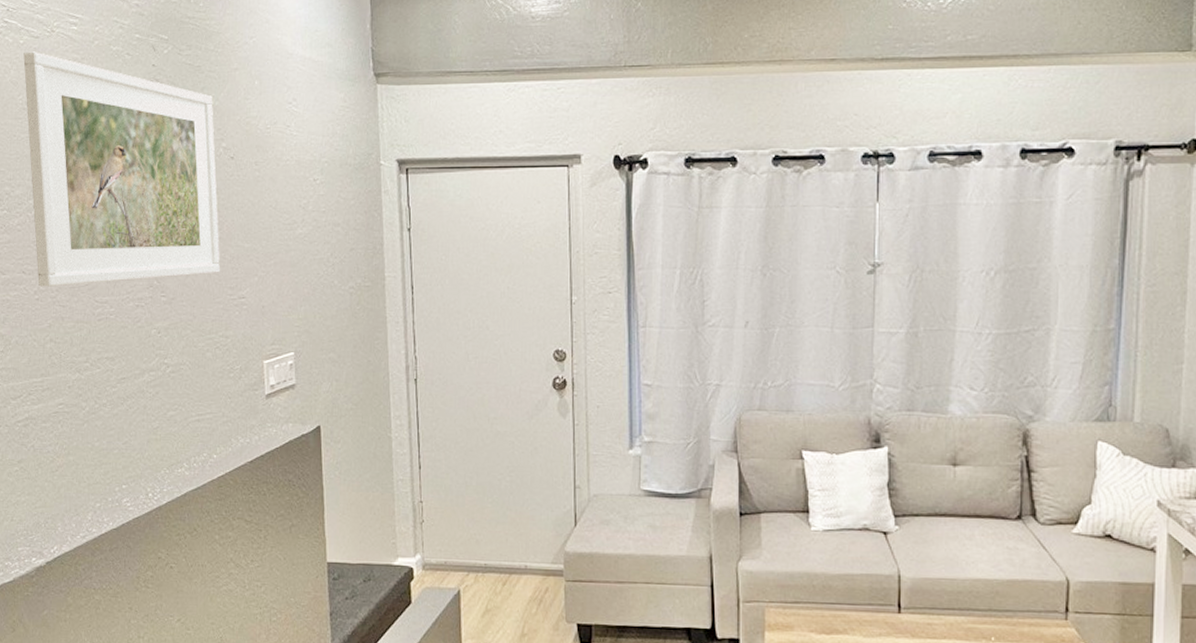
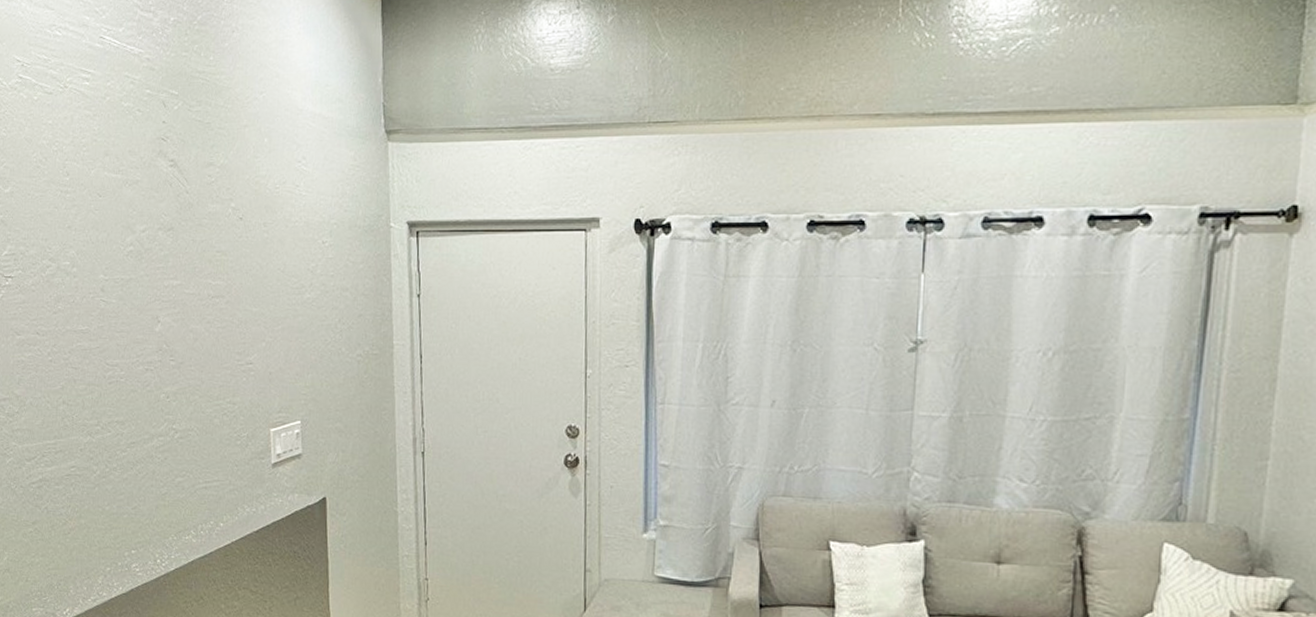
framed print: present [23,51,221,287] -> none [37,108,229,349]

